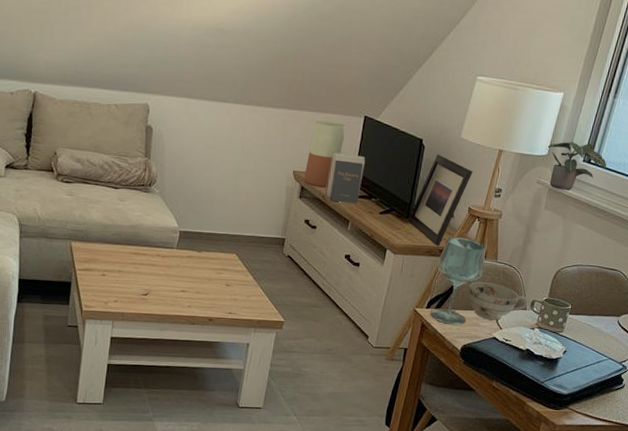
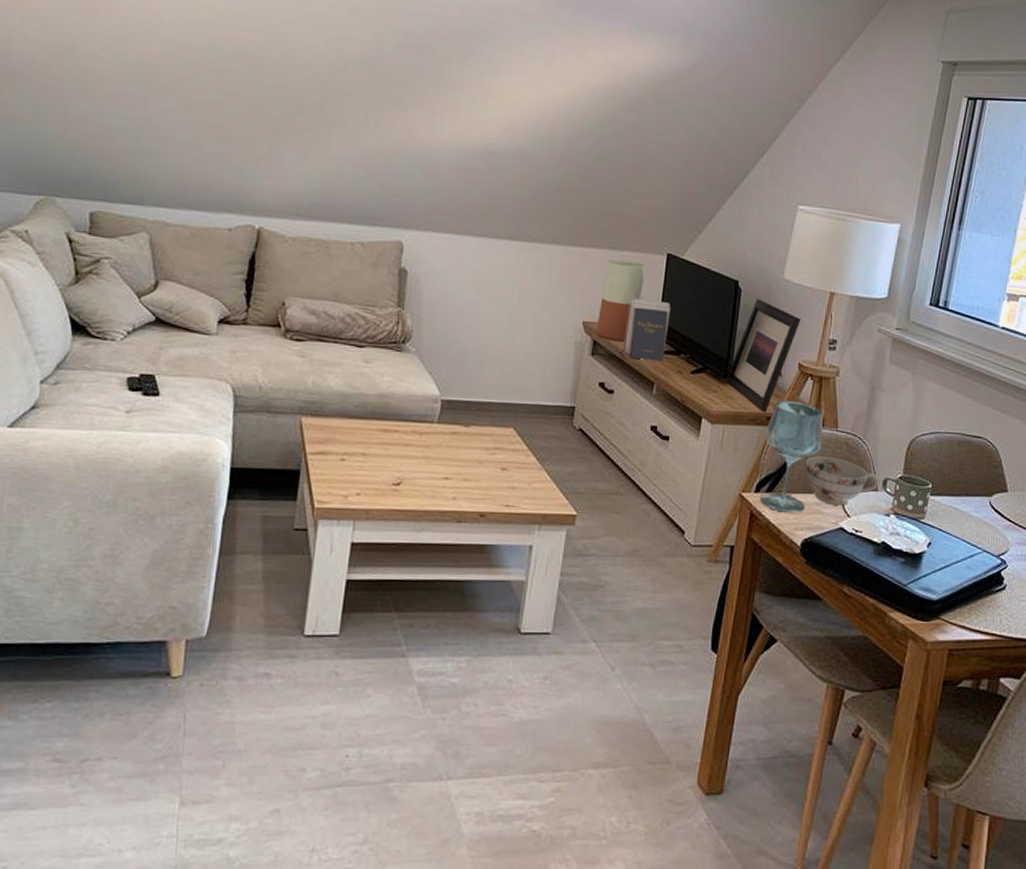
potted plant: present [546,141,606,191] -> none [885,281,957,341]

